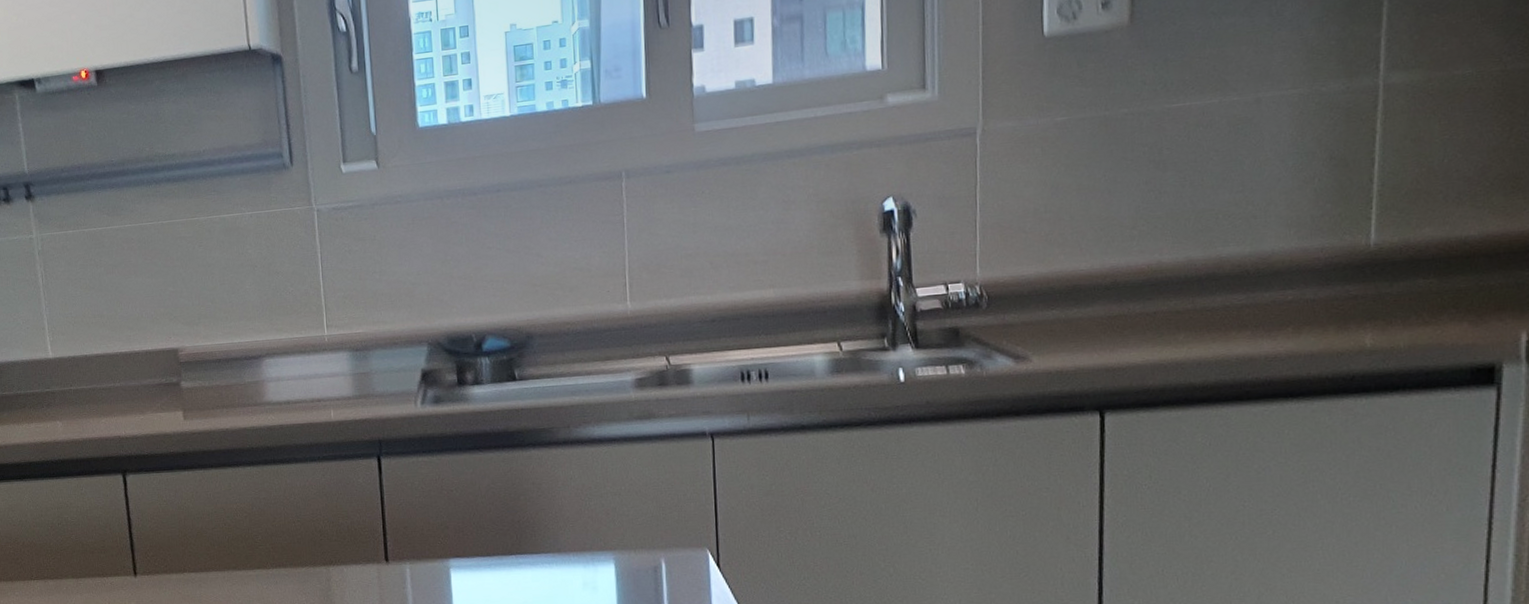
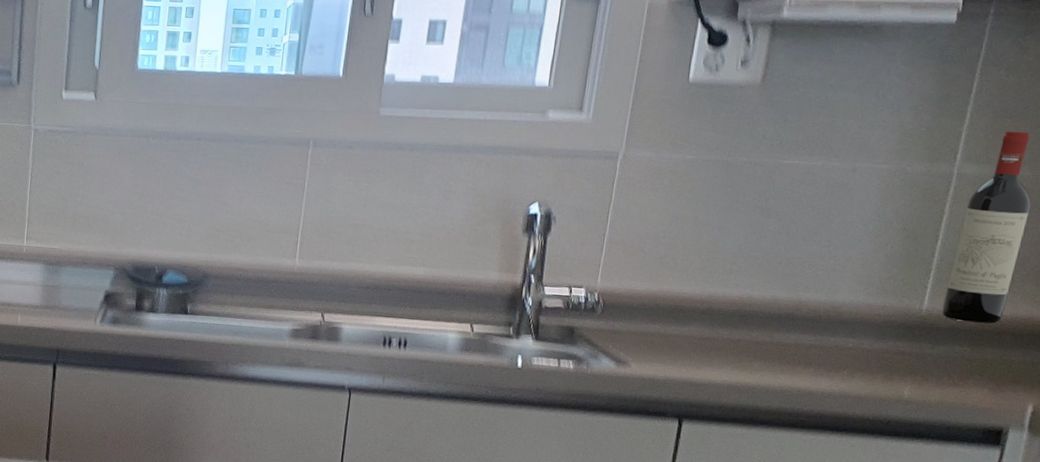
wine bottle: none [1393,24,1482,251] -> present [941,131,1032,324]

